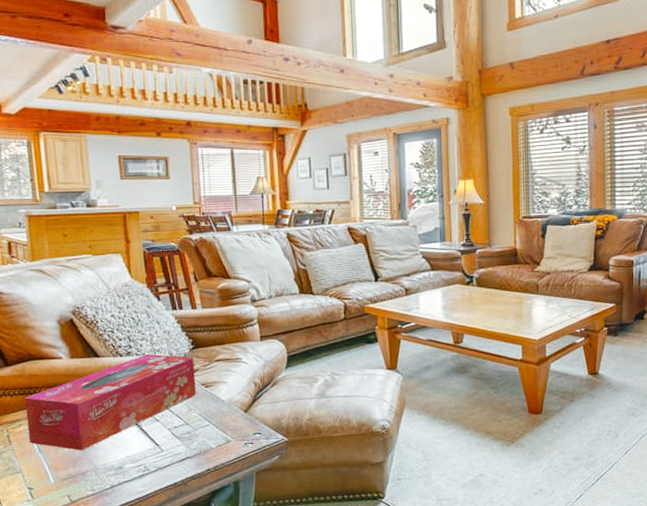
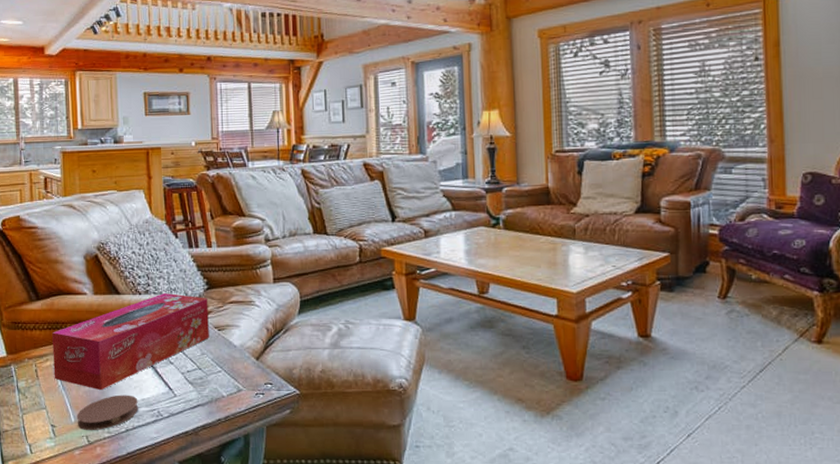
coaster: none [56,453,124,490] -> present [77,395,138,431]

